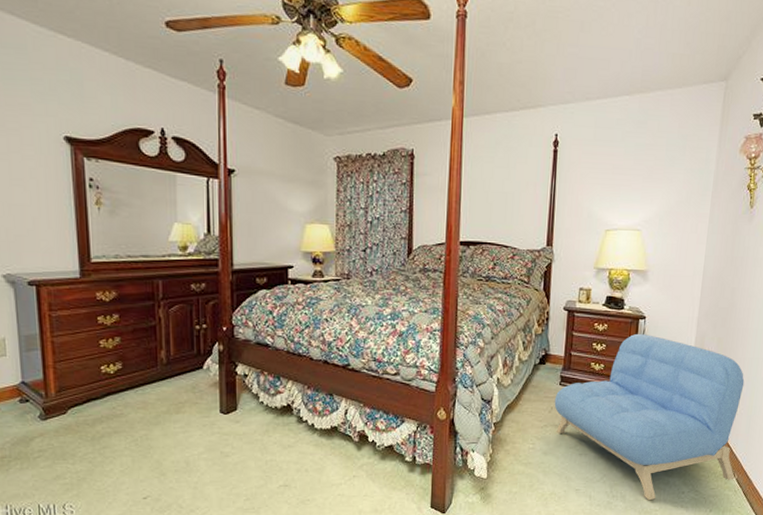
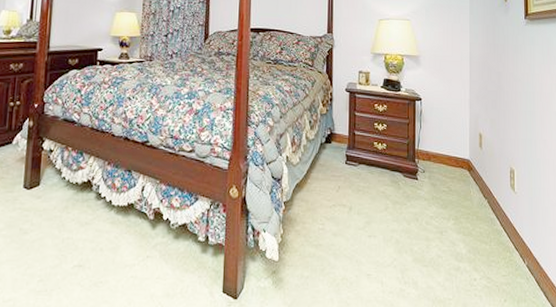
armchair: present [554,333,745,501] -> none [341,114,525,288]

